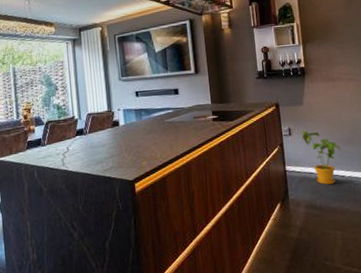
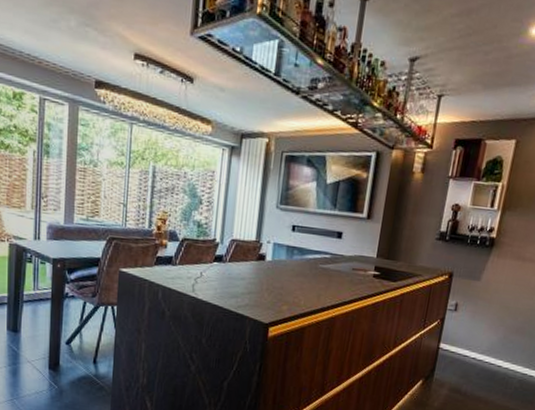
house plant: present [301,130,342,185] -> none [466,309,508,372]

